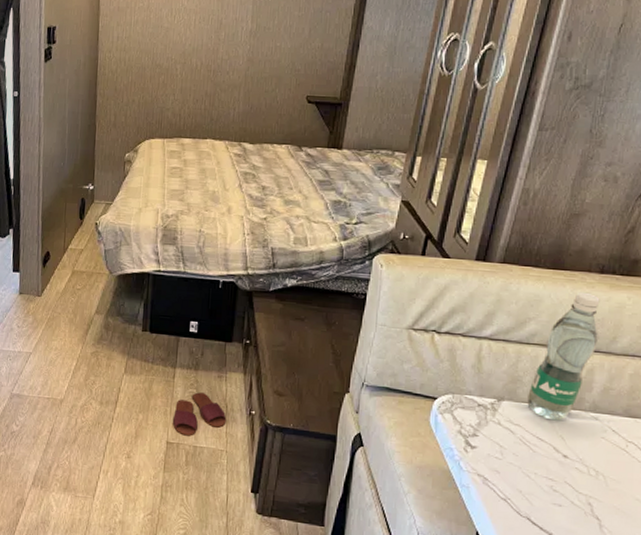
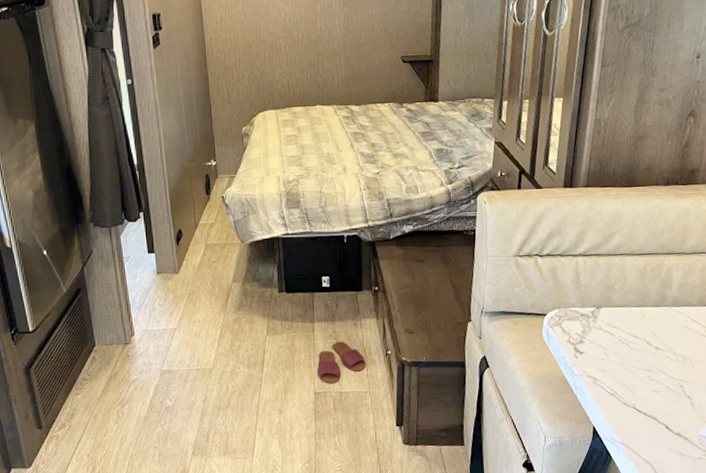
bottle: present [527,292,600,421] -> none [621,203,672,319]

